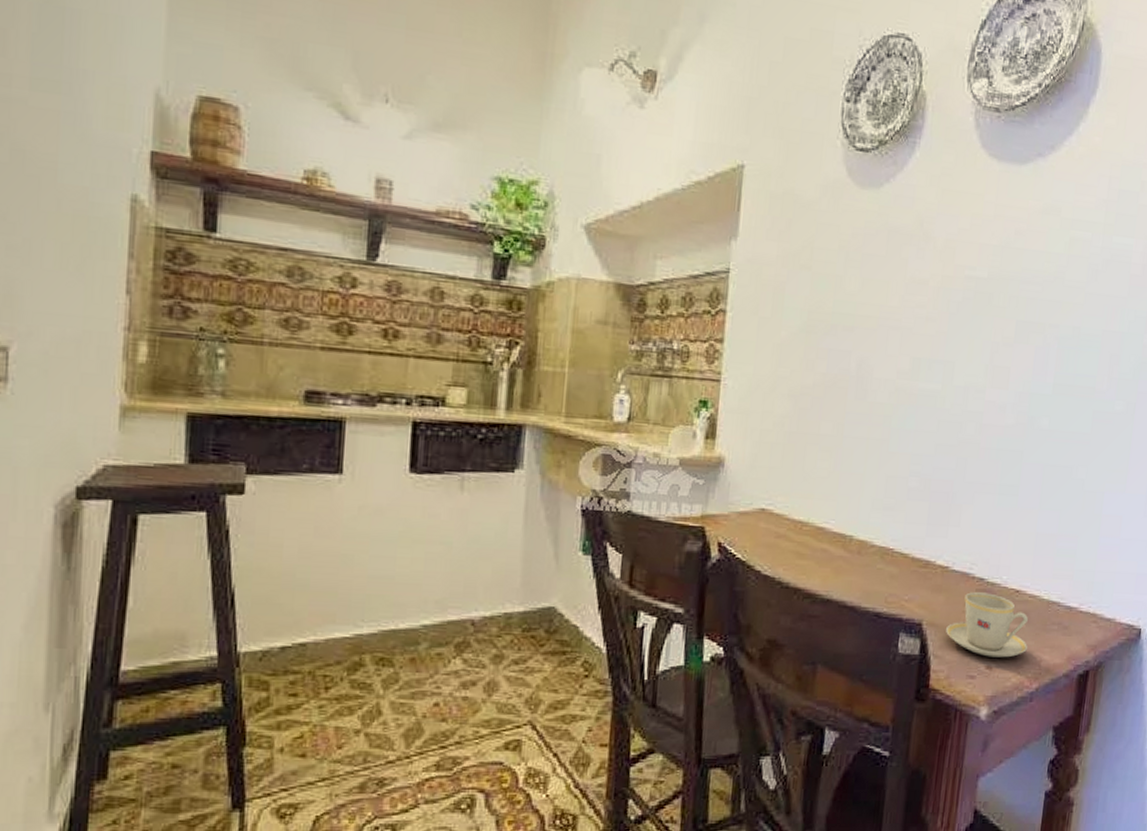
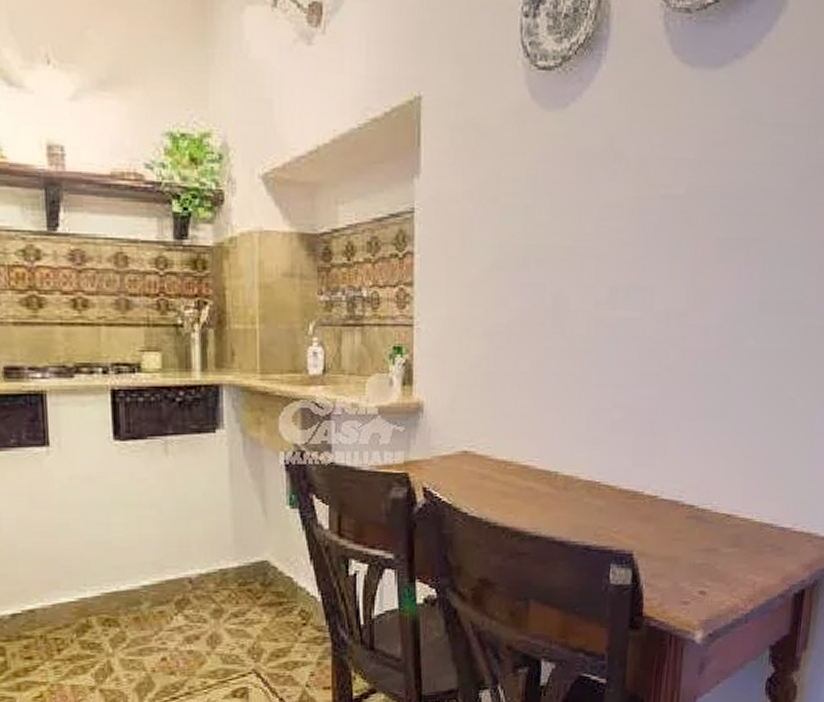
teacup: present [946,592,1028,658] -> none [657,519,741,583]

